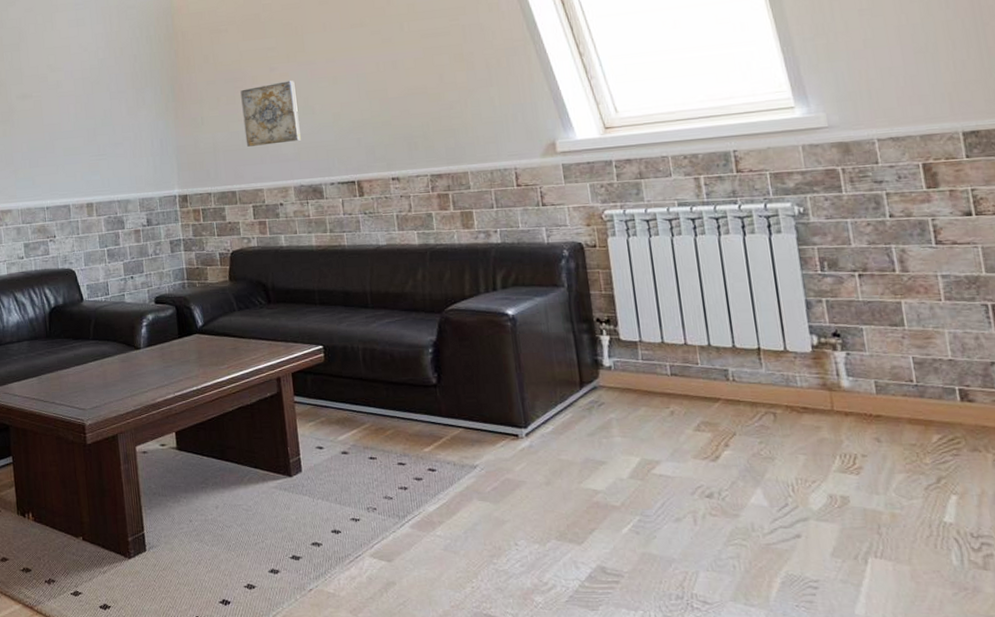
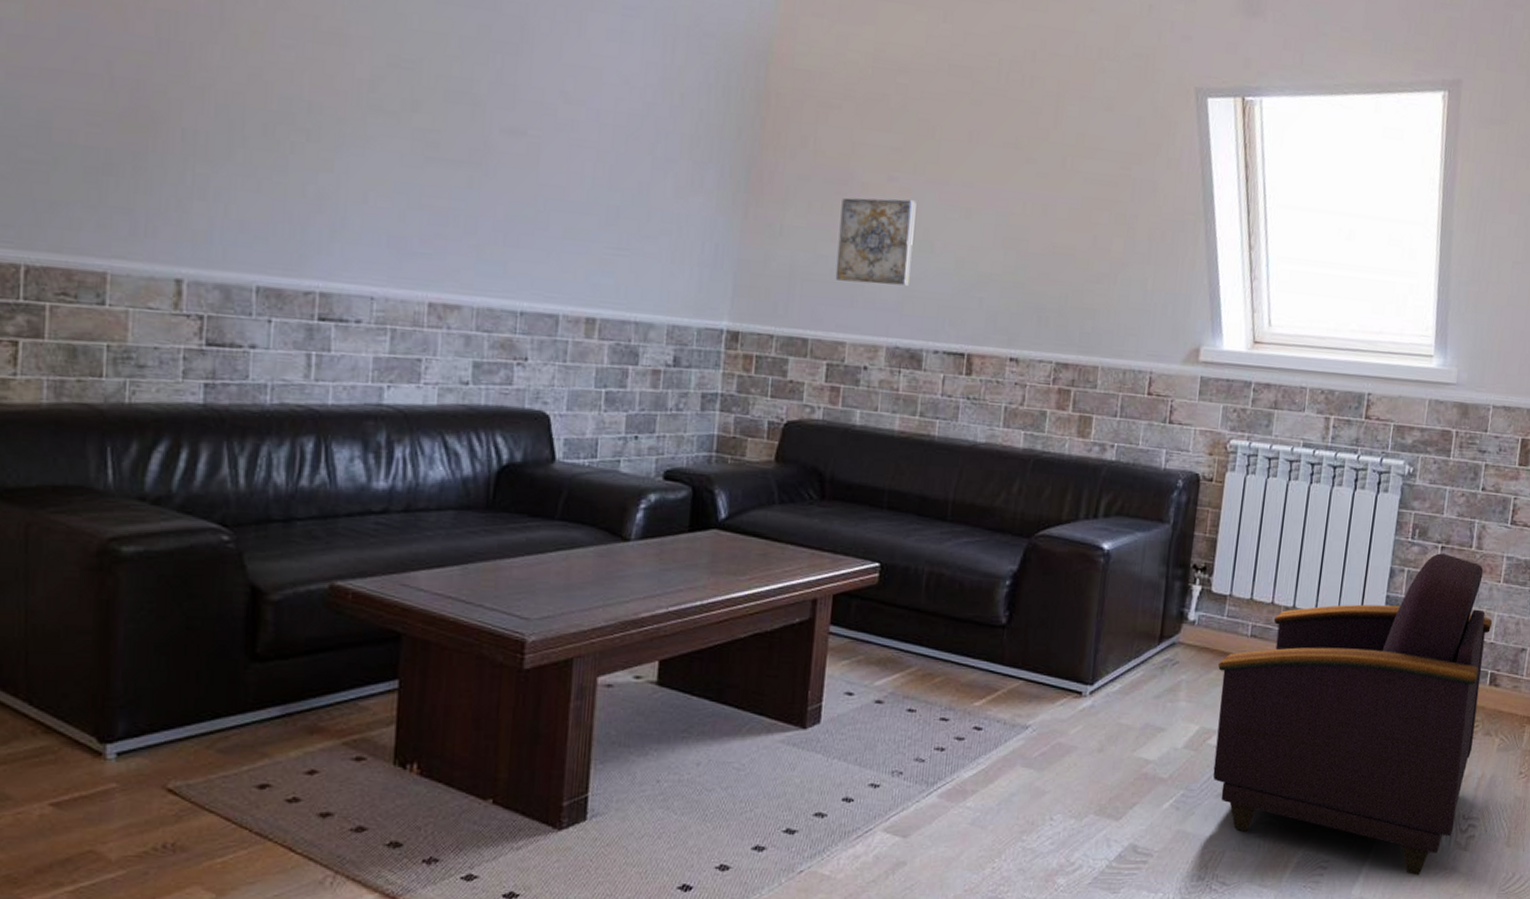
armchair: none [645,280,963,596] -> present [1213,553,1493,876]

